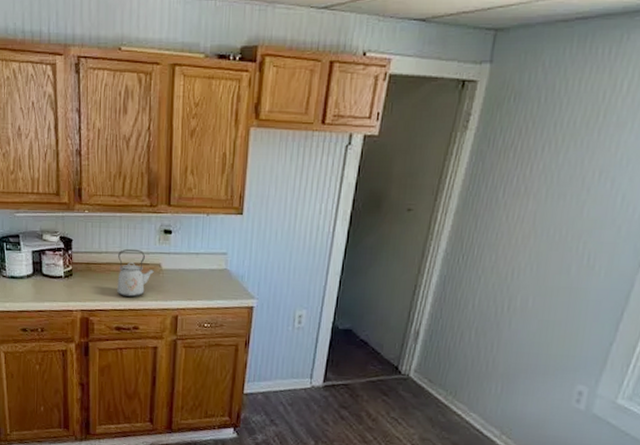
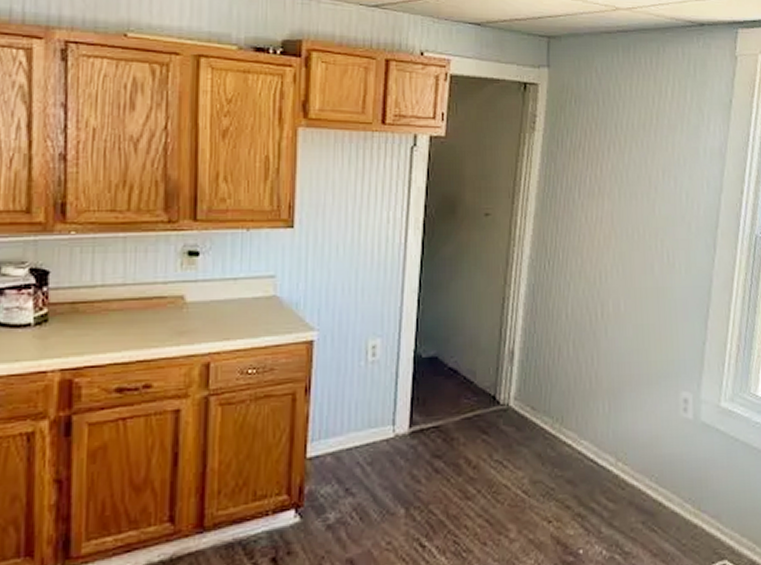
kettle: present [117,248,155,298] -> none [118,278,176,345]

